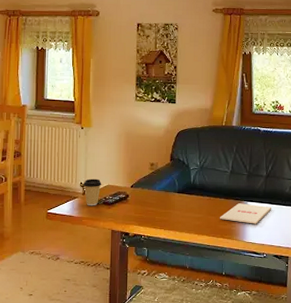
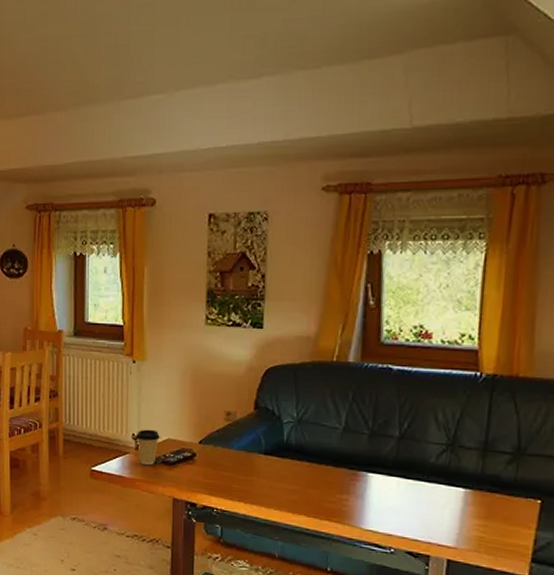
magazine: present [220,203,272,224] -> none [325,474,407,506]

